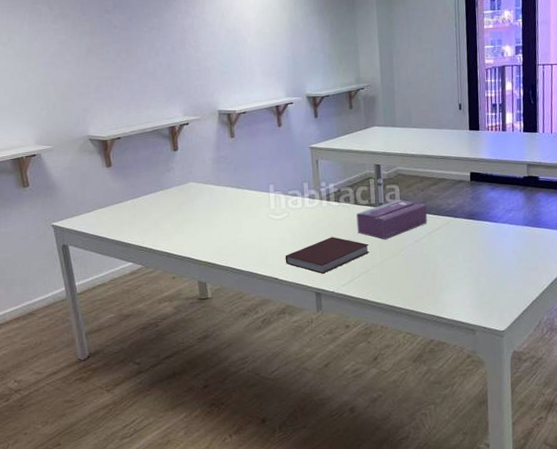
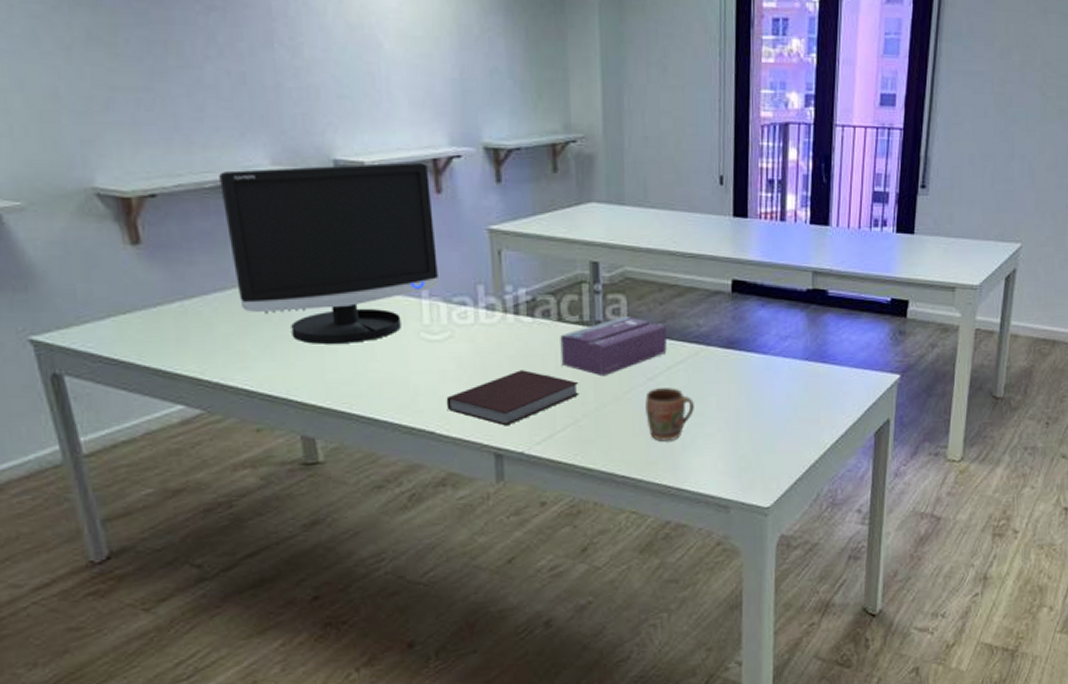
monitor: none [155,108,281,223] -> present [219,162,440,344]
mug: none [414,247,448,284] -> present [645,388,694,441]

